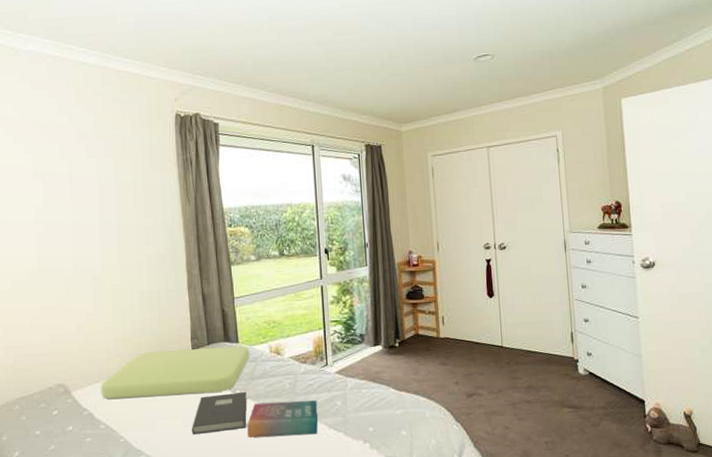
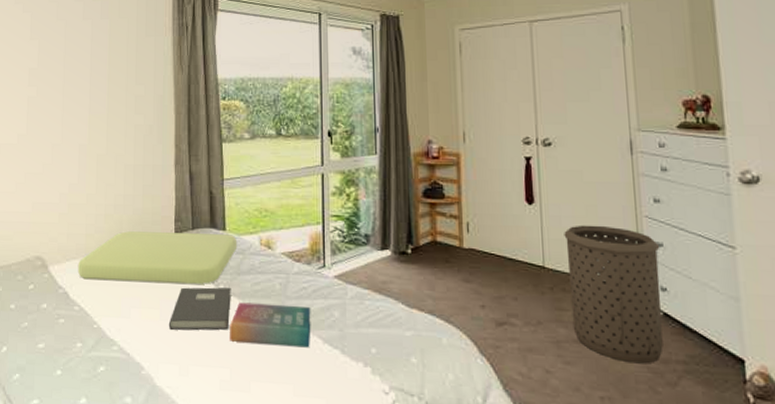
laundry basket: none [517,309,589,413] -> present [564,225,663,364]

